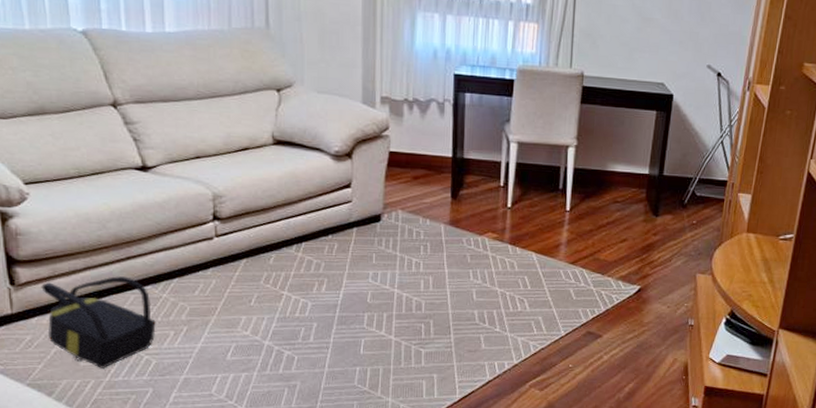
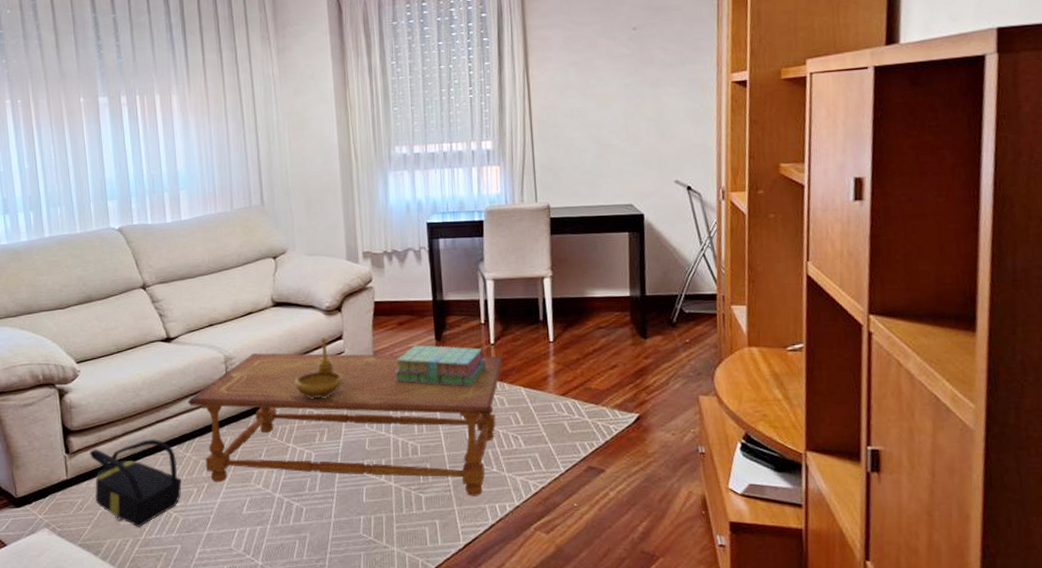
coffee table: none [166,193,518,354] -> present [188,353,503,496]
decorative bowl: none [293,183,348,248] -> present [294,337,343,399]
stack of books: none [405,201,501,247] -> present [395,345,486,386]

